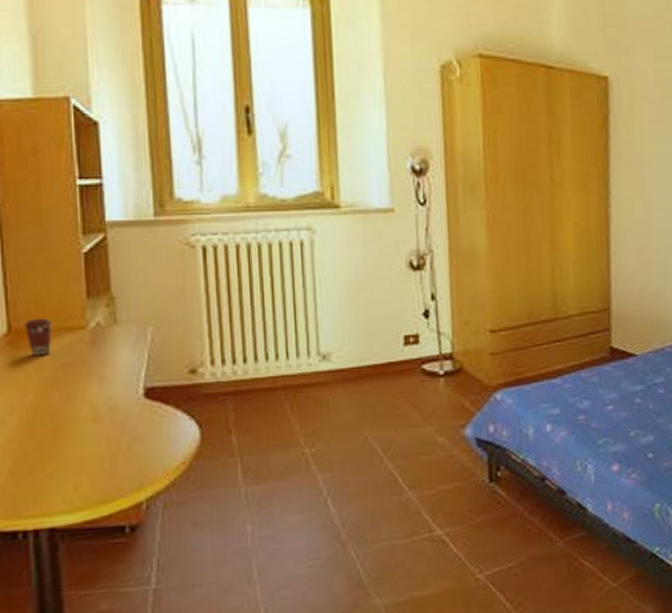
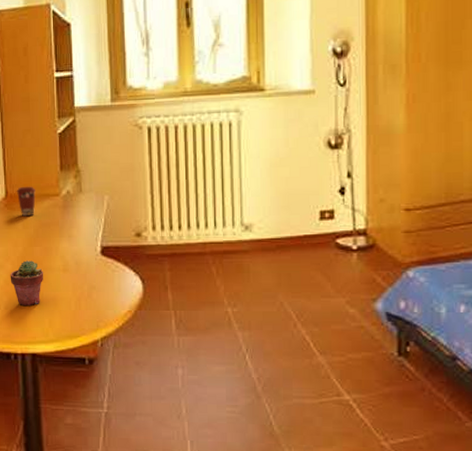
potted succulent: none [15,411,66,469] -> present [10,260,44,305]

